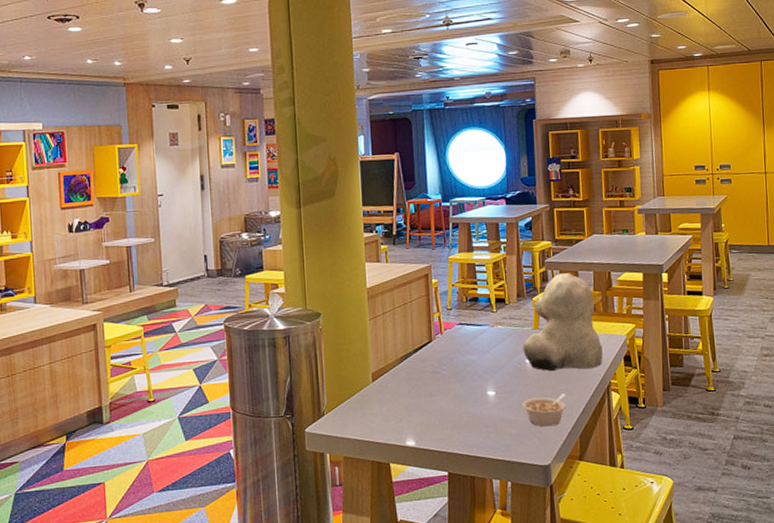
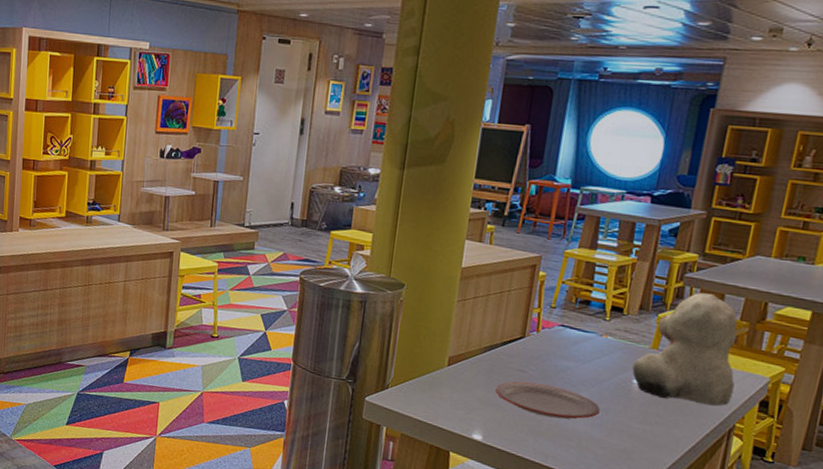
plate: none [417,380,506,410] -> present [495,381,600,420]
legume: present [522,394,566,427] -> none [617,421,674,457]

